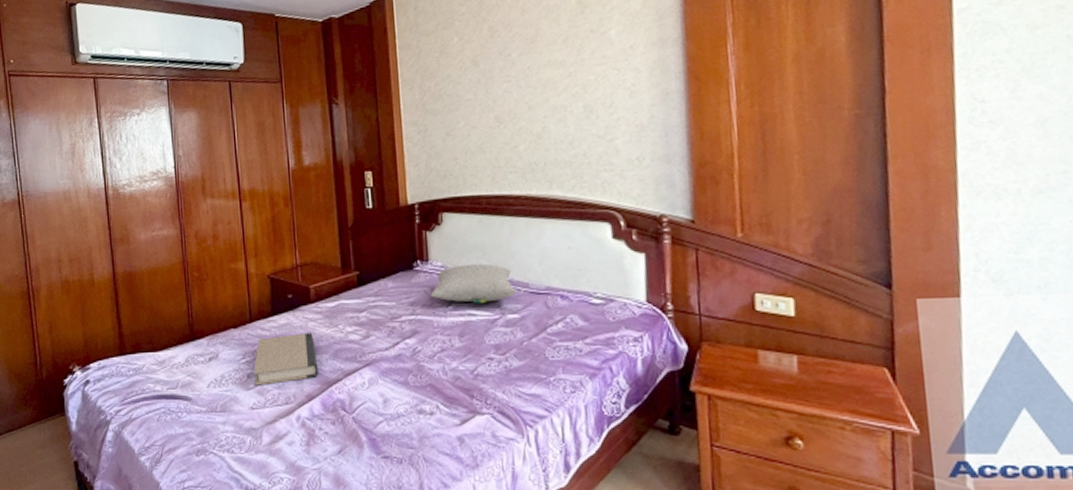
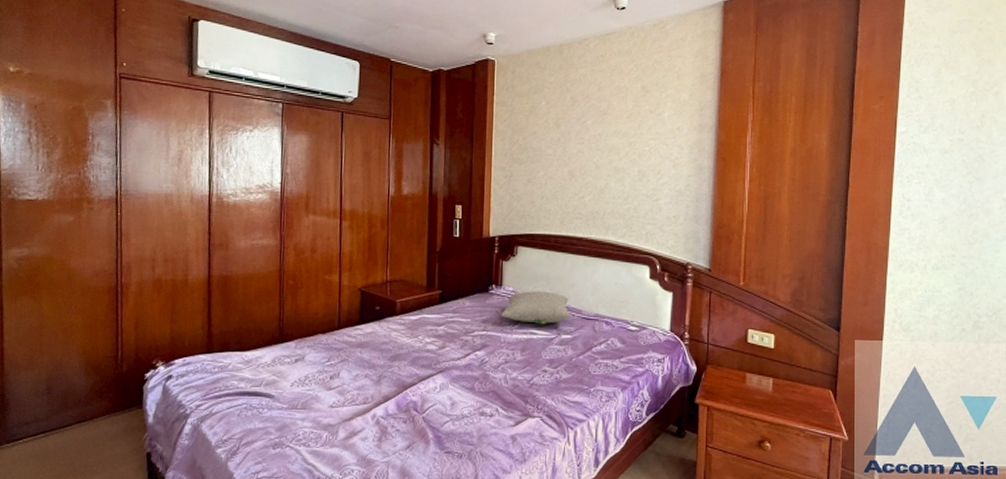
book: present [254,332,319,386] -> none [336,341,397,387]

